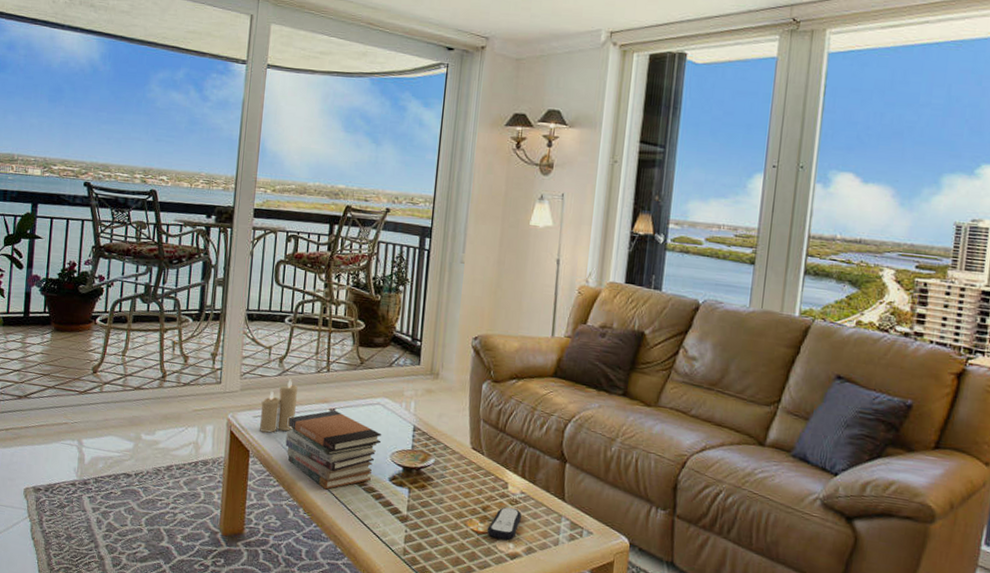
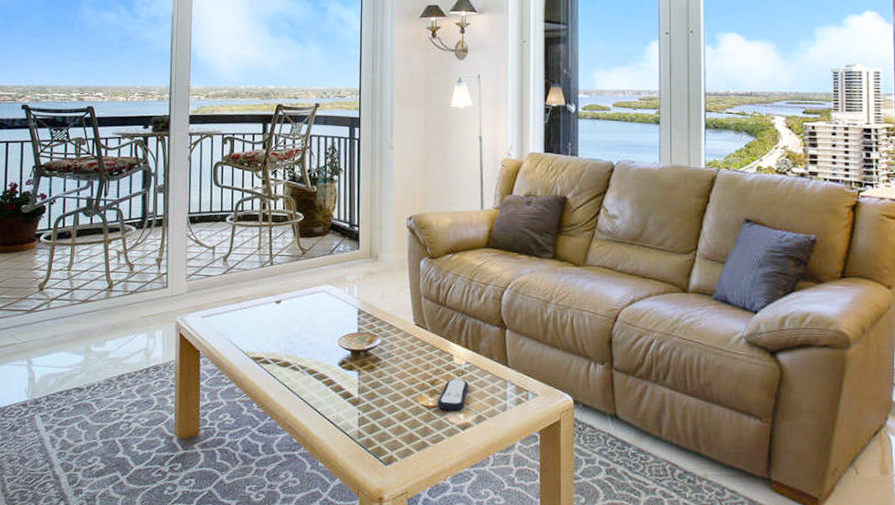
candle: present [259,379,298,433] -> none [208,276,243,331]
book stack: present [285,410,382,490] -> none [234,302,328,382]

